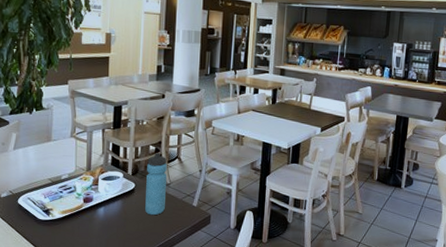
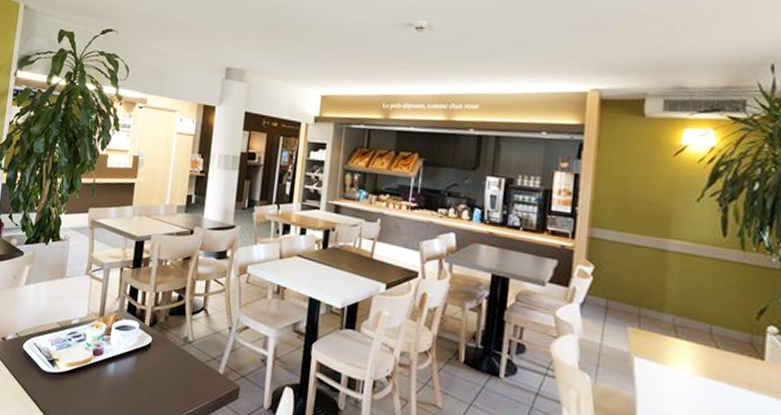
water bottle: present [145,153,167,216] -> none [161,301,191,381]

